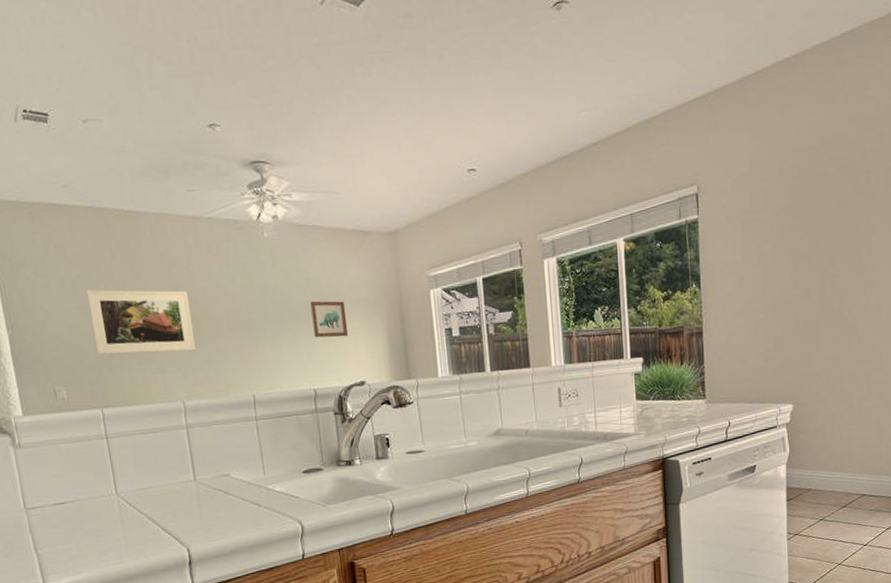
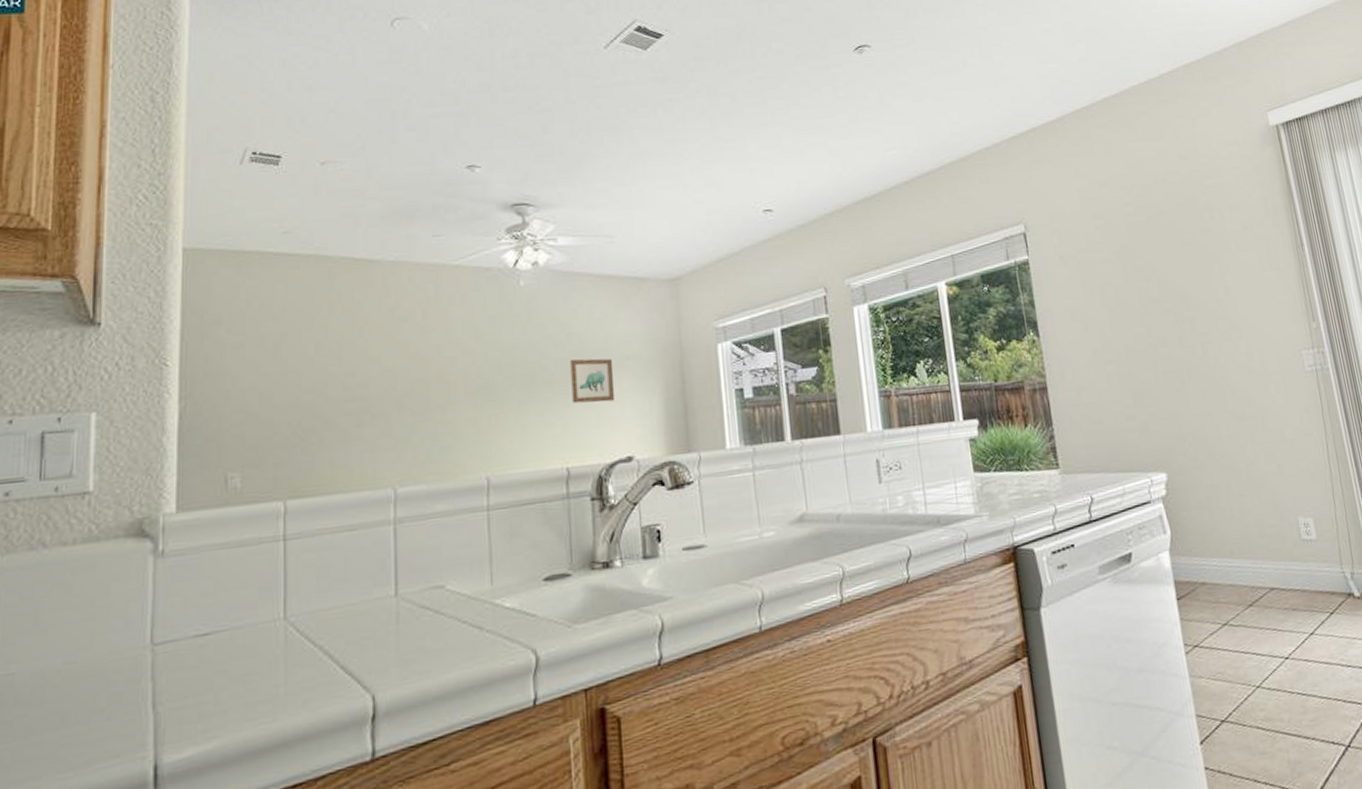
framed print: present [86,290,196,355] -> none [290,349,419,430]

